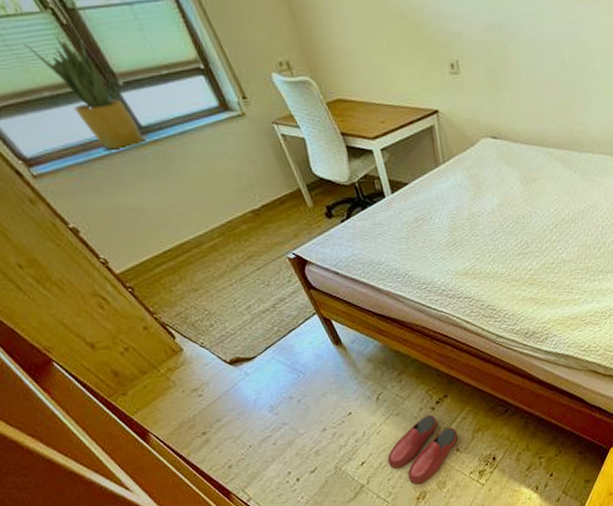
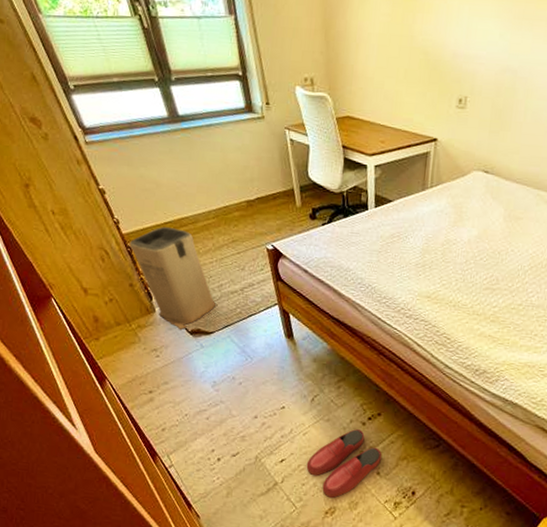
planter: present [23,32,146,150] -> none [111,33,178,132]
laundry basket: none [128,255,249,362] -> present [129,226,215,329]

